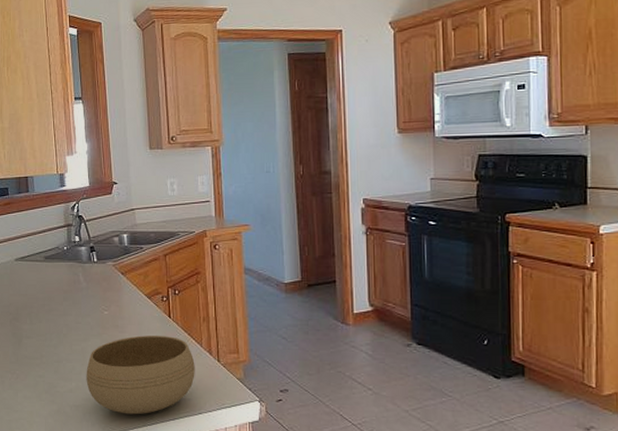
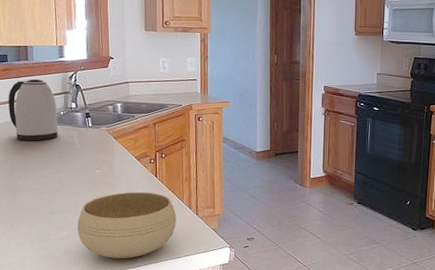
kettle: none [10,212,62,281] -> present [8,79,58,141]

